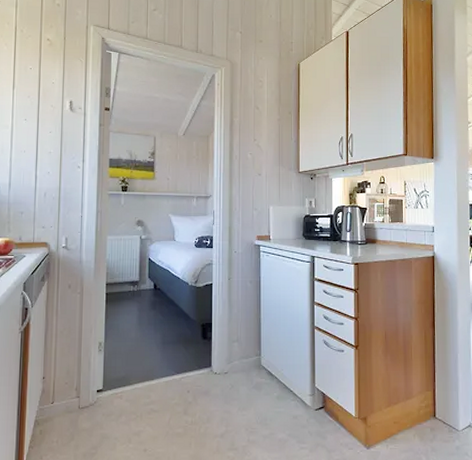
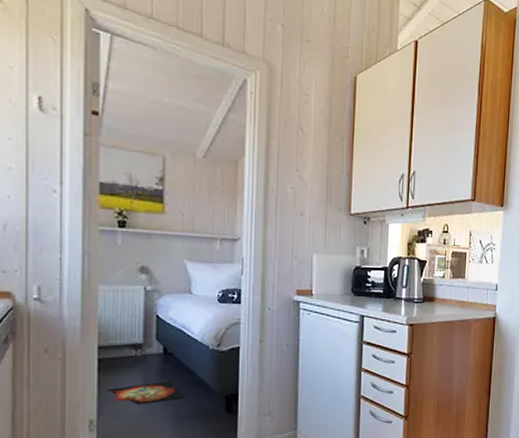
rug: none [112,312,171,330] -> present [107,381,186,405]

